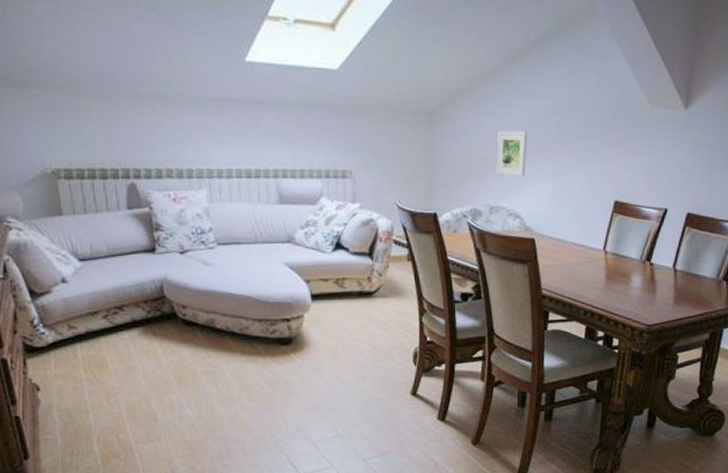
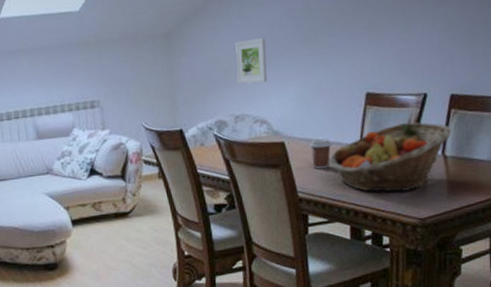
coffee cup: none [558,240,578,269] -> present [309,139,332,169]
fruit basket: none [573,233,684,298] -> present [328,121,452,192]

